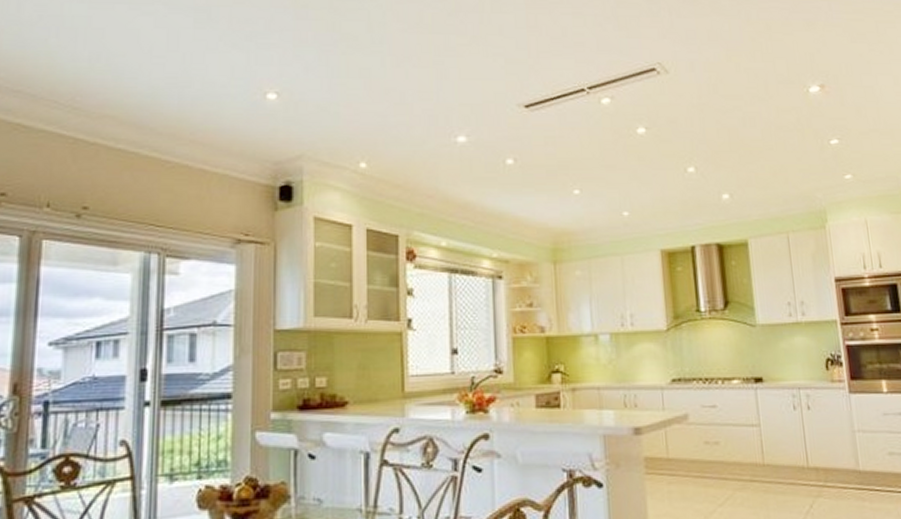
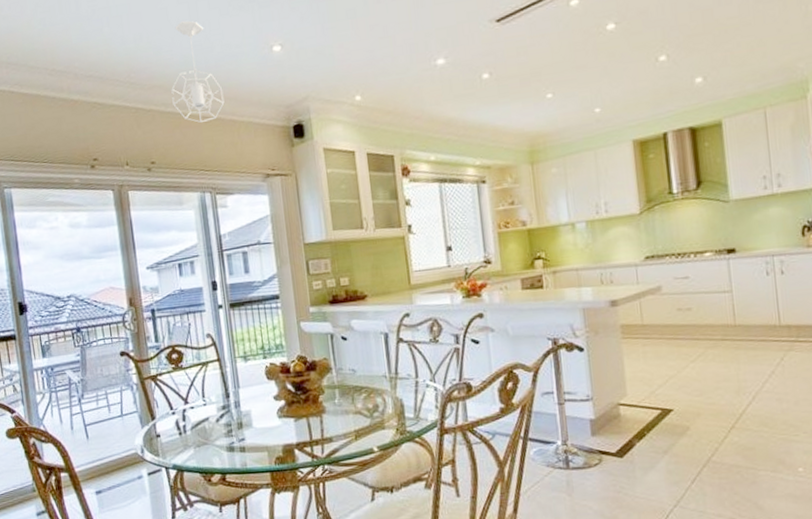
pendant light: none [126,48,196,167] -> present [171,20,225,123]

